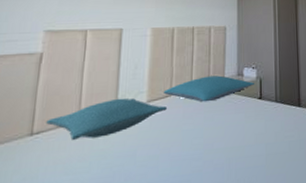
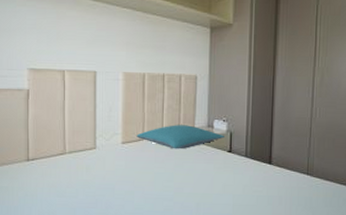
pillow: present [46,98,167,140] -> none [38,137,140,170]

